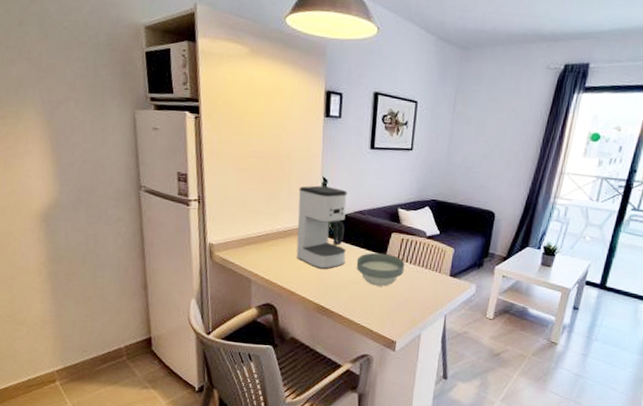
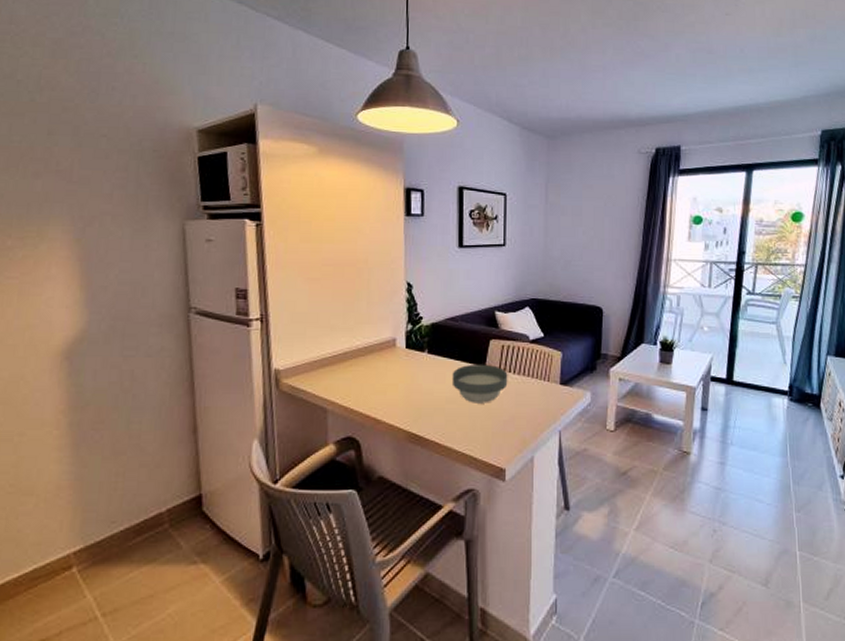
coffee maker: present [296,185,347,270] -> none [380,292,439,390]

